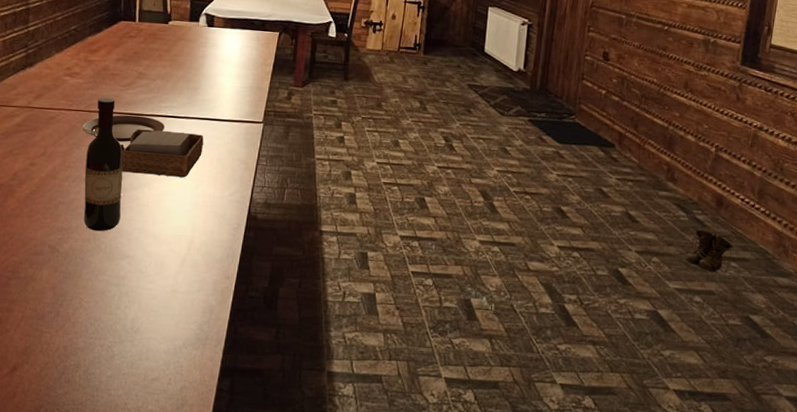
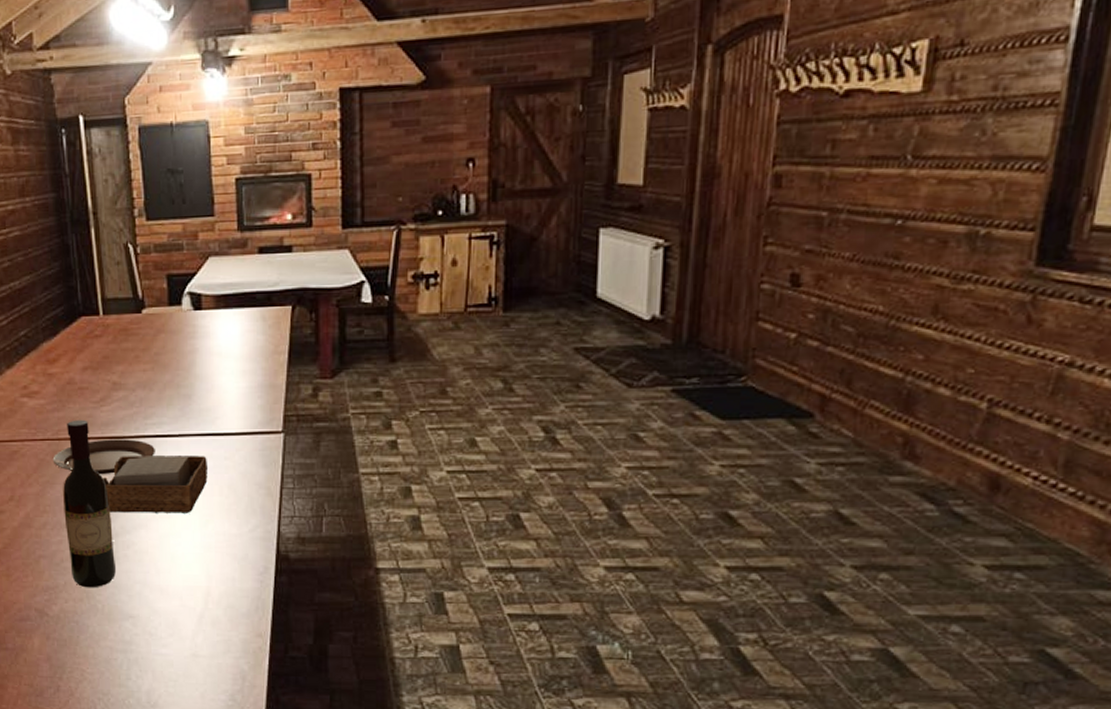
boot: present [673,228,735,273] -> none [914,526,1021,589]

